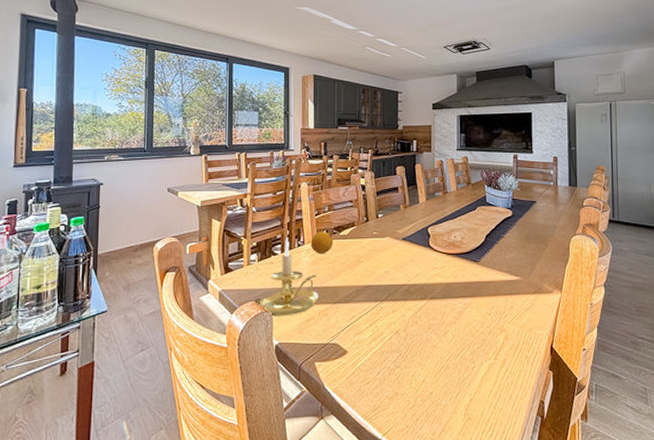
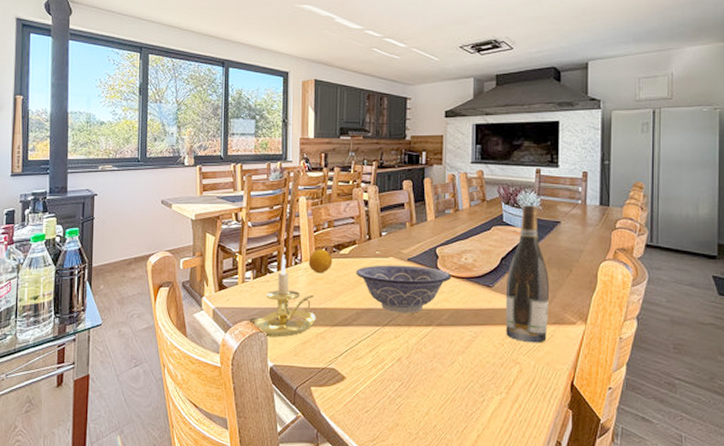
decorative bowl: none [355,244,443,288] -> present [356,265,452,313]
wine bottle: none [491,187,529,312] -> present [505,205,550,343]

